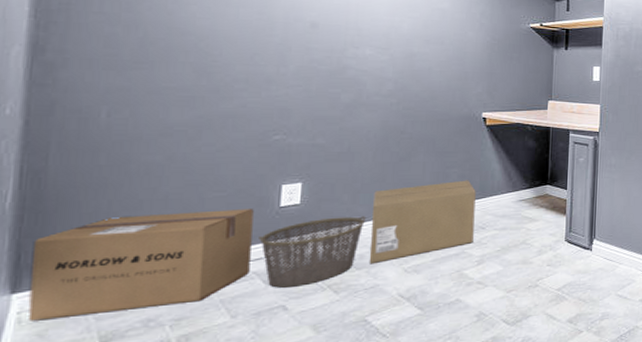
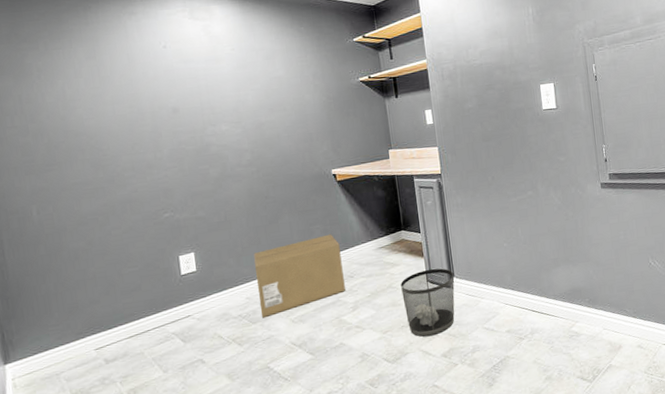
box: present [28,209,254,321] -> none [11,279,170,385]
basket: present [259,216,367,288] -> none [170,276,252,345]
waste bin: none [535,228,595,300] -> present [400,268,455,337]

